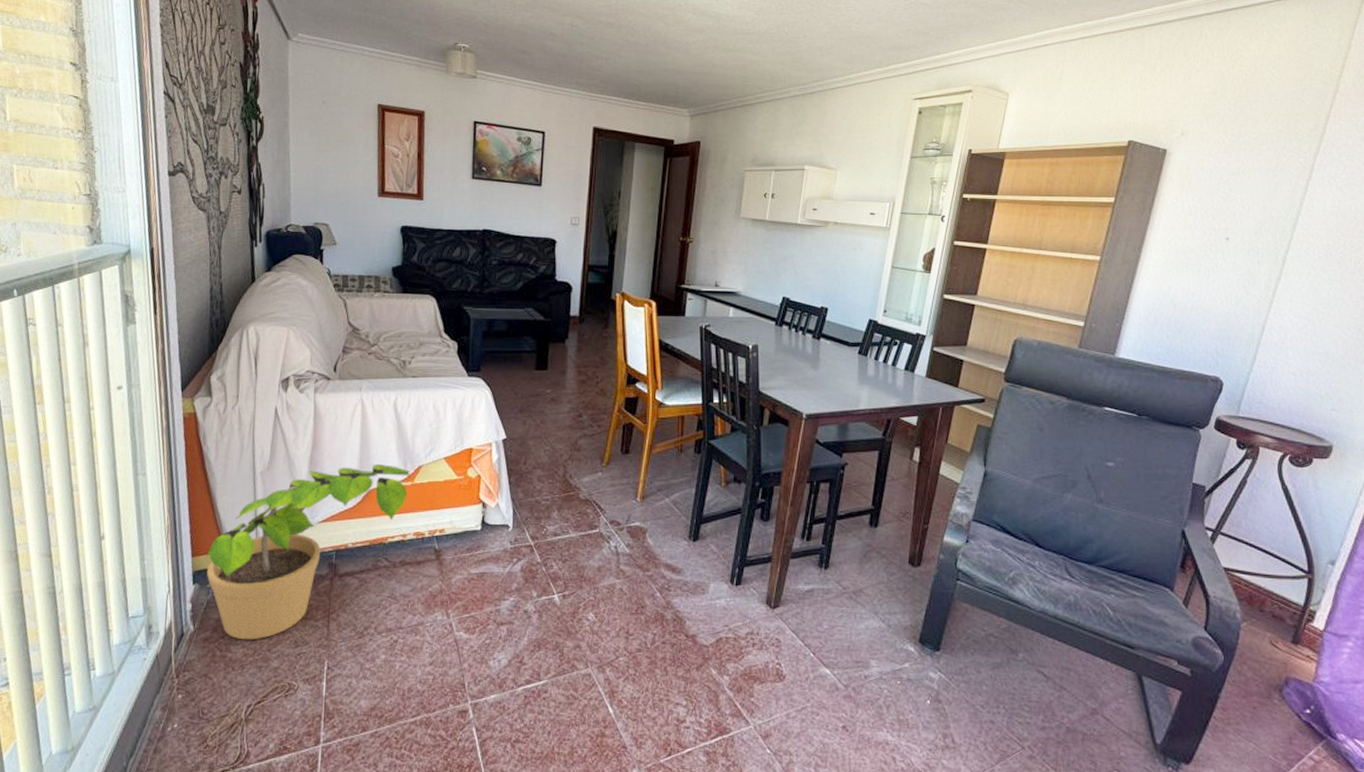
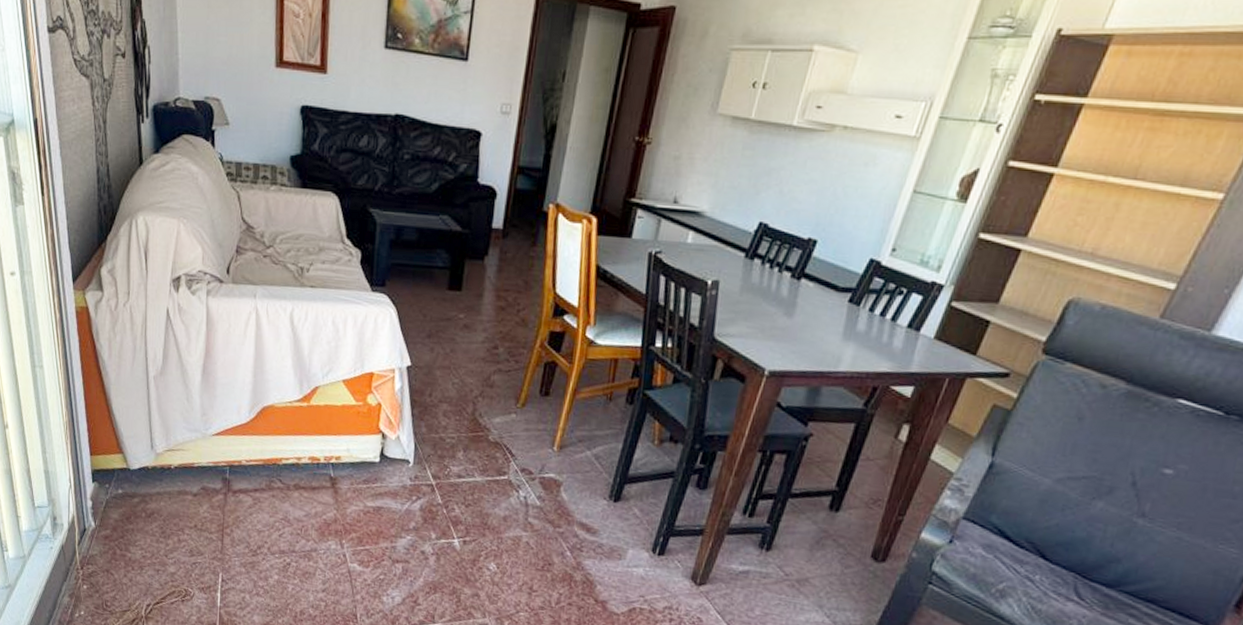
potted plant: present [207,464,410,640] -> none [104,379,306,544]

